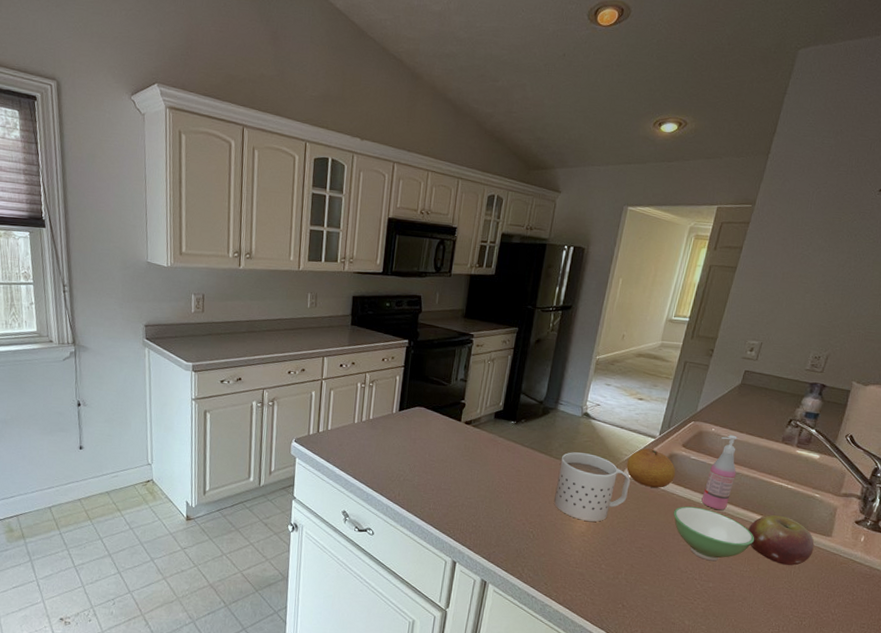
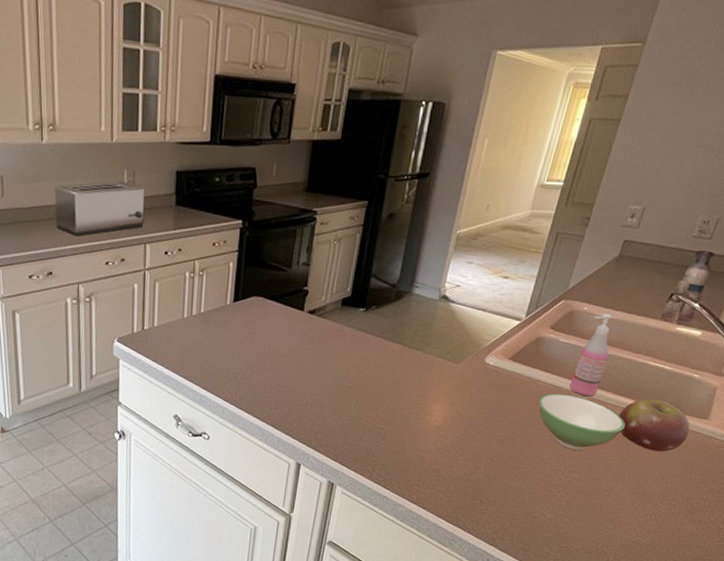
toaster: none [246,303,326,348] -> present [54,181,146,237]
mug: present [553,452,630,522] -> none [407,340,492,415]
fruit: present [626,448,676,488] -> none [488,332,542,375]

